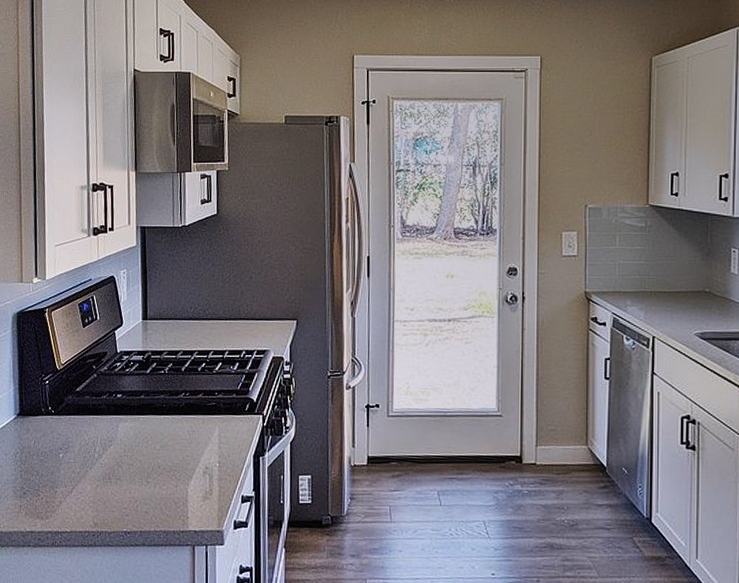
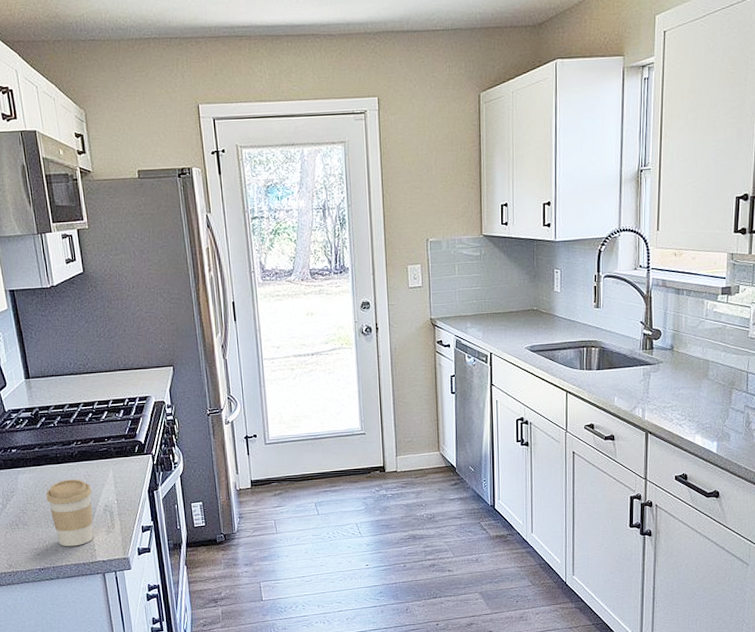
coffee cup: none [145,433,194,511] -> present [46,479,93,547]

